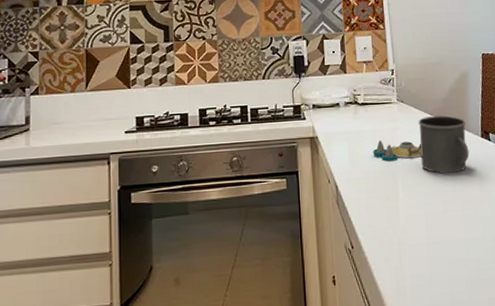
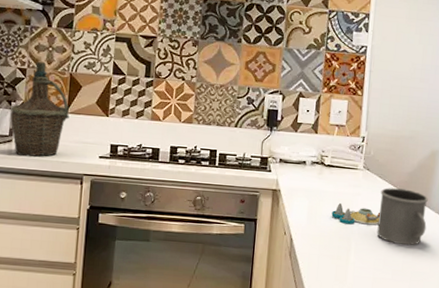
bottle: none [24,41,89,145] -> present [10,61,69,157]

